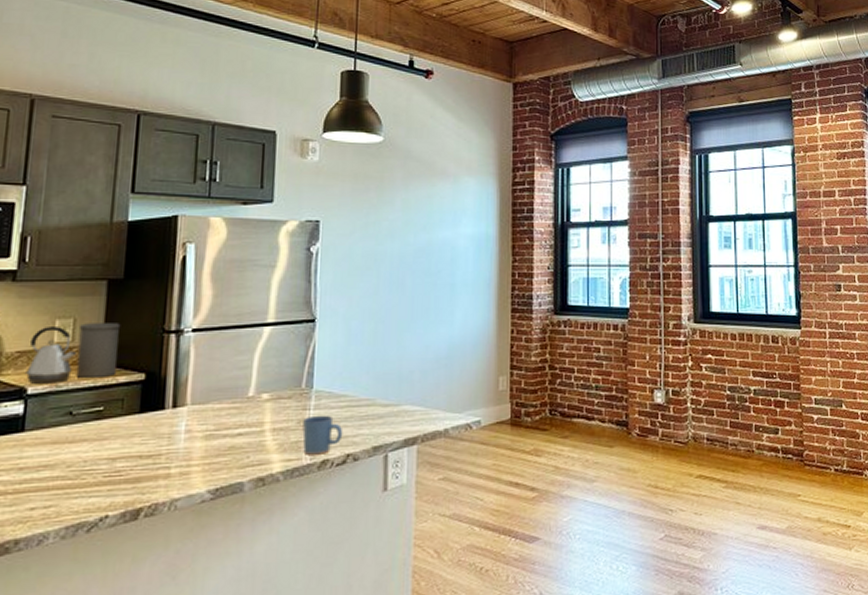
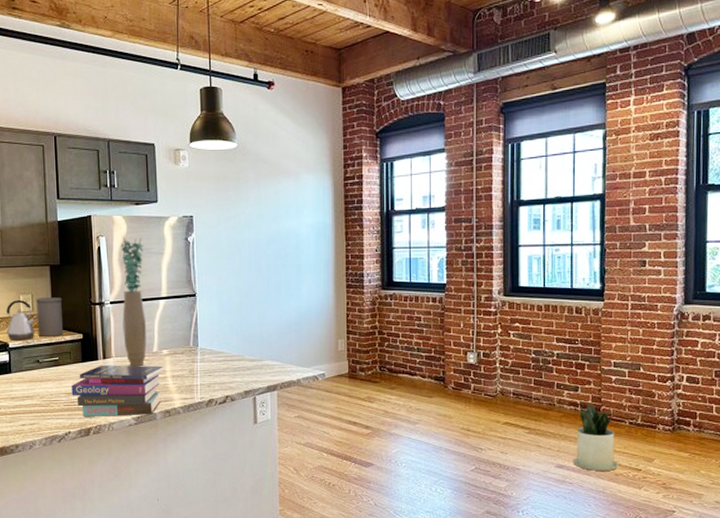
books: none [117,415,263,492] -> present [71,365,165,417]
vase: none [206,243,249,418] -> present [120,236,147,367]
mug: present [302,415,343,455] -> none [193,366,223,395]
planter: none [776,447,827,531] -> present [573,402,619,471]

